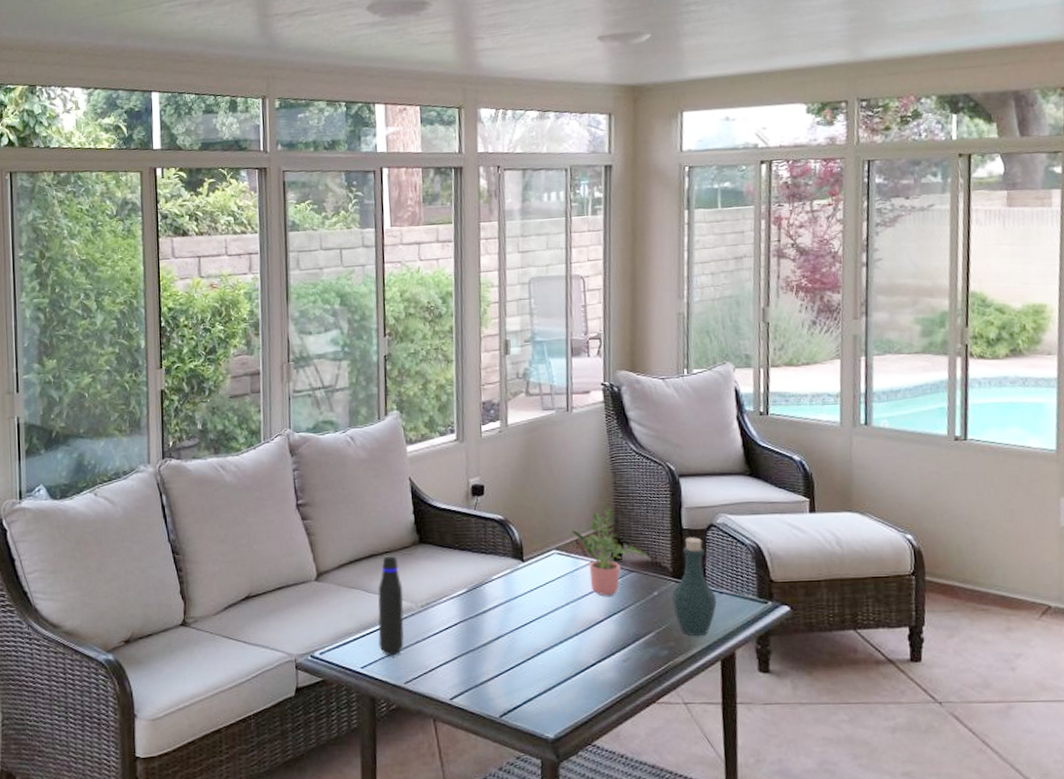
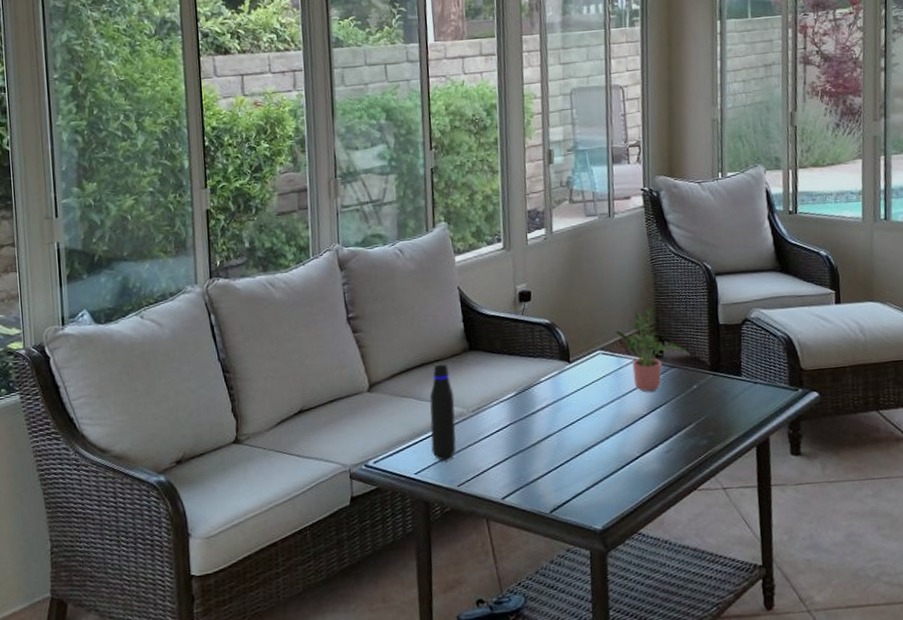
bottle: present [672,537,717,636] -> none [710,332,752,425]

